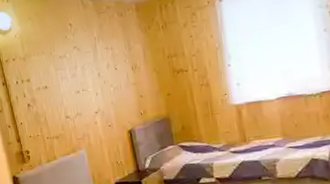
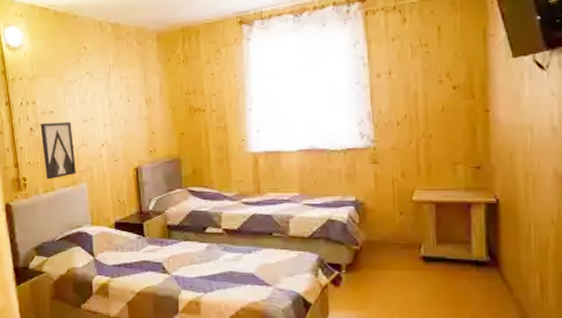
wall art: none [37,94,75,150] -> present [40,121,76,180]

